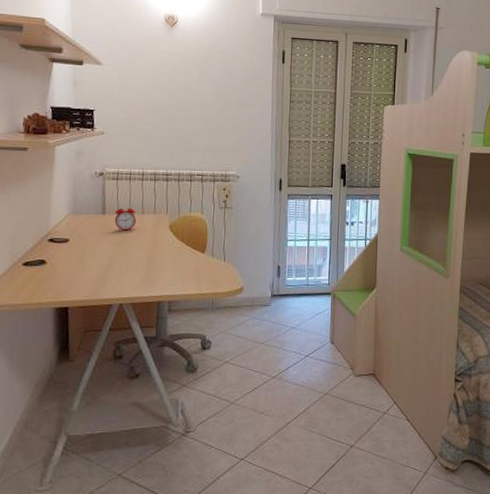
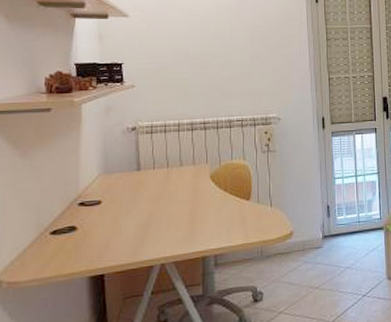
alarm clock: present [114,204,136,231] -> none [150,157,174,186]

